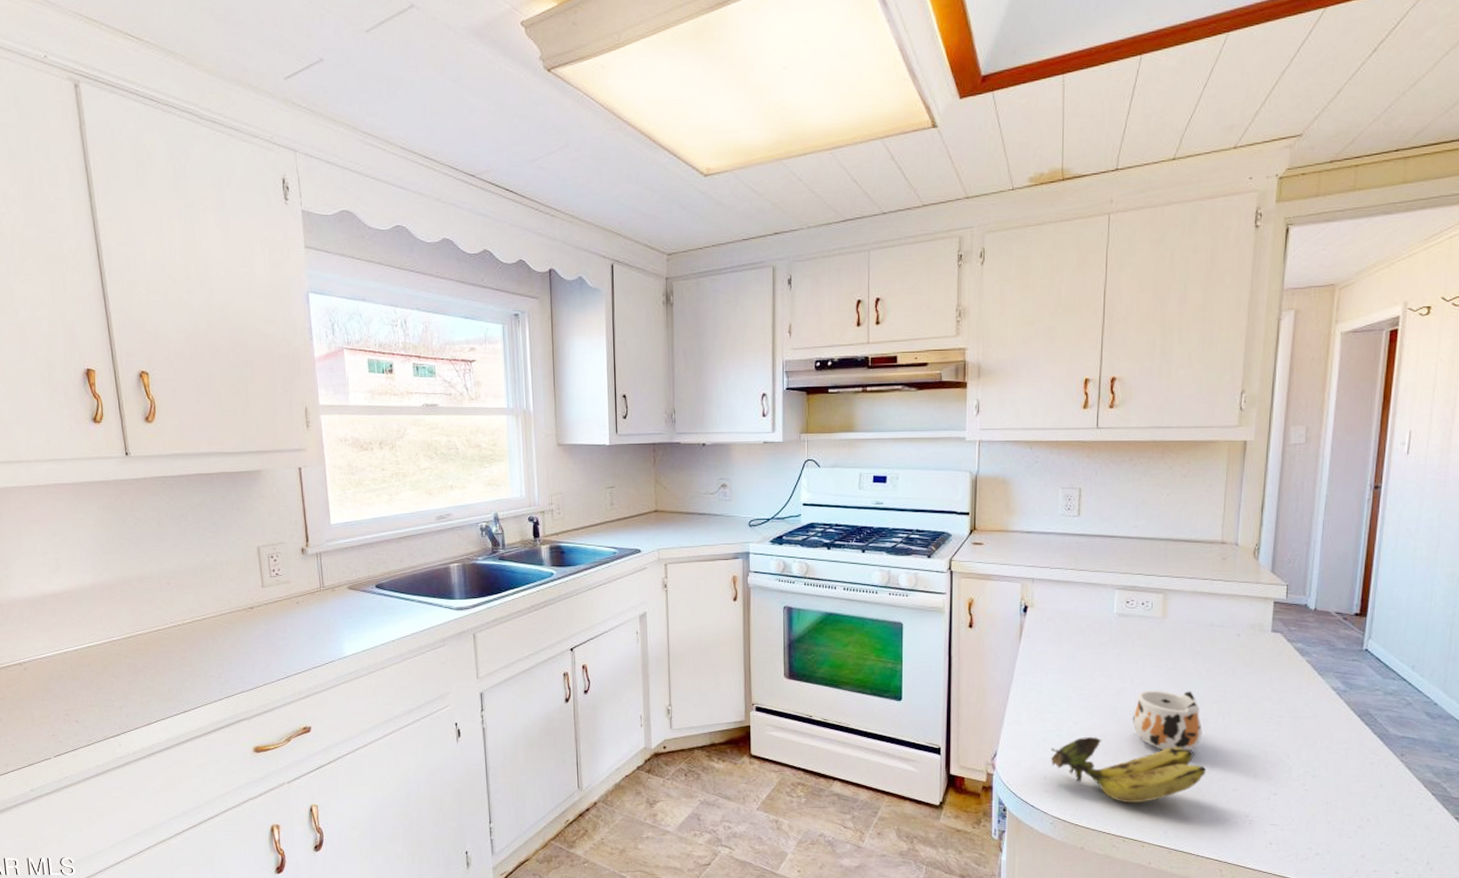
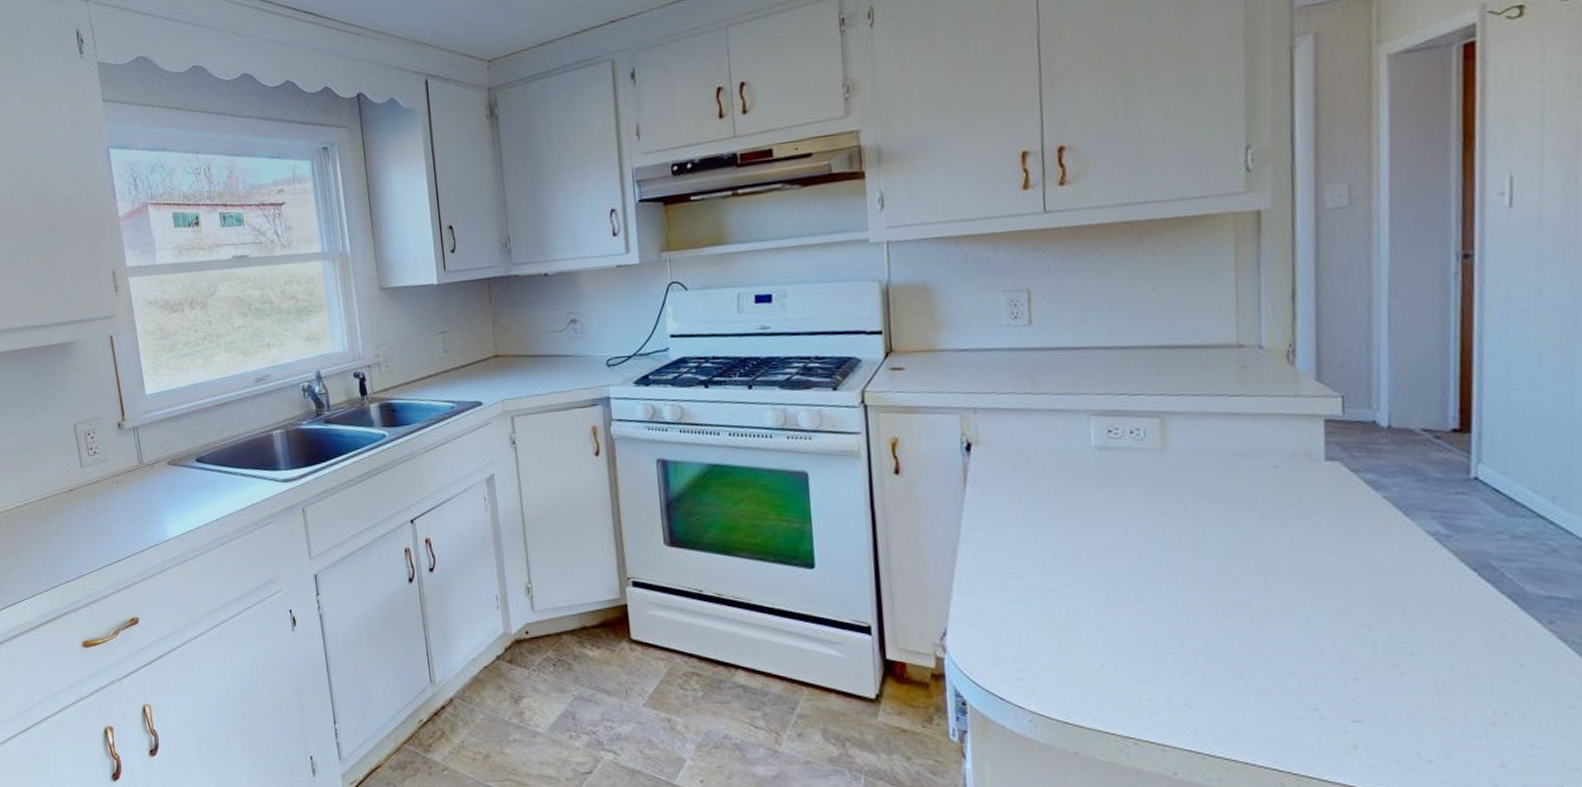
banana: present [1051,737,1206,802] -> none [1021,608,1246,693]
mug: present [1132,690,1203,750] -> none [1131,543,1236,623]

